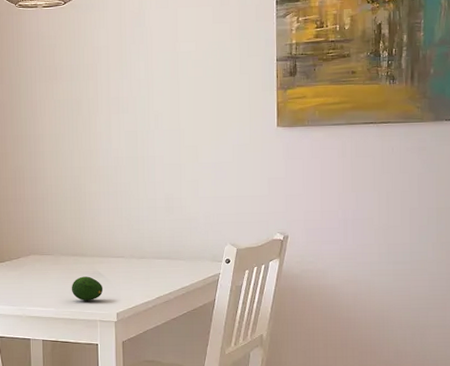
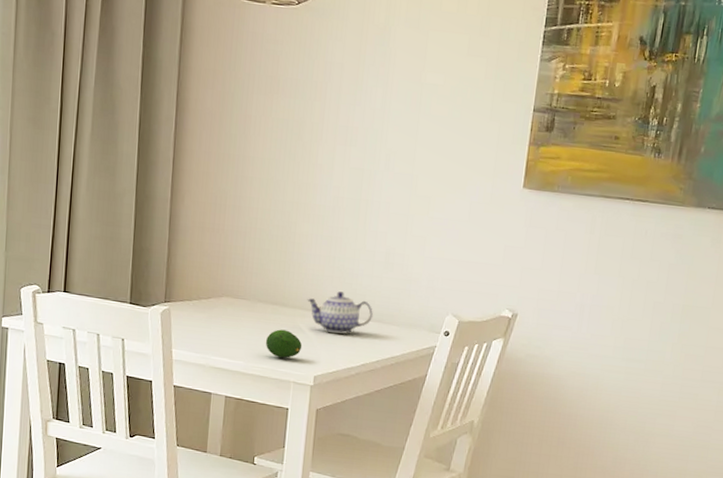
teapot: none [102,237,161,274] -> present [307,291,373,334]

